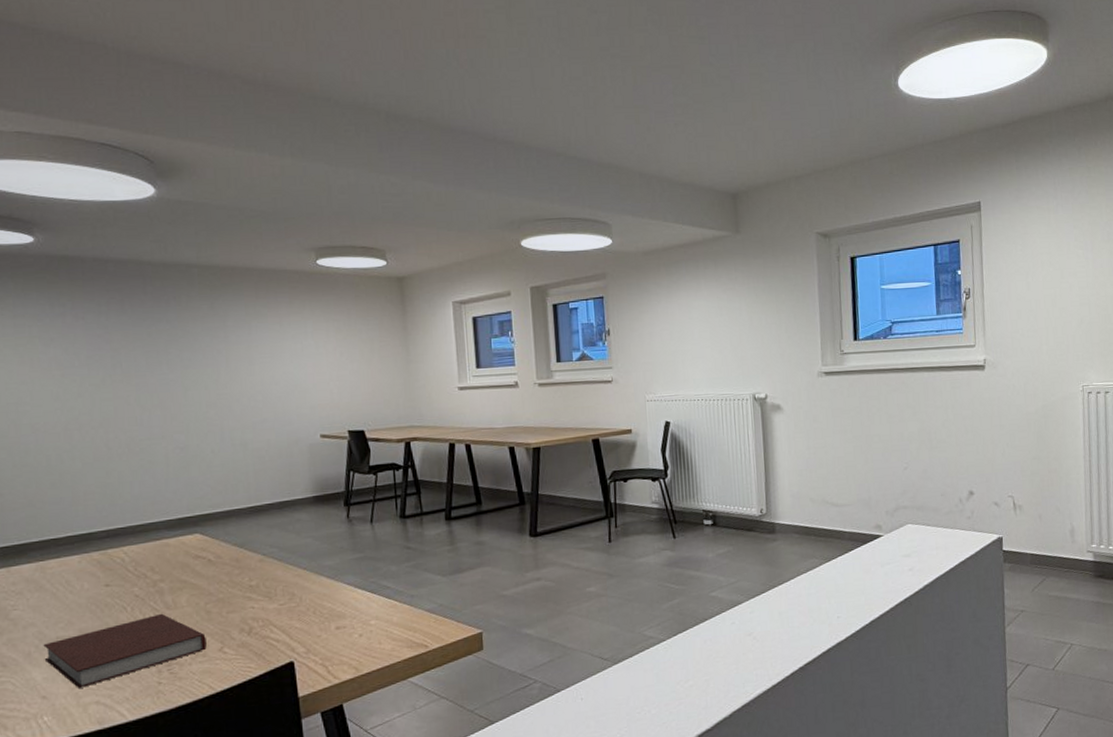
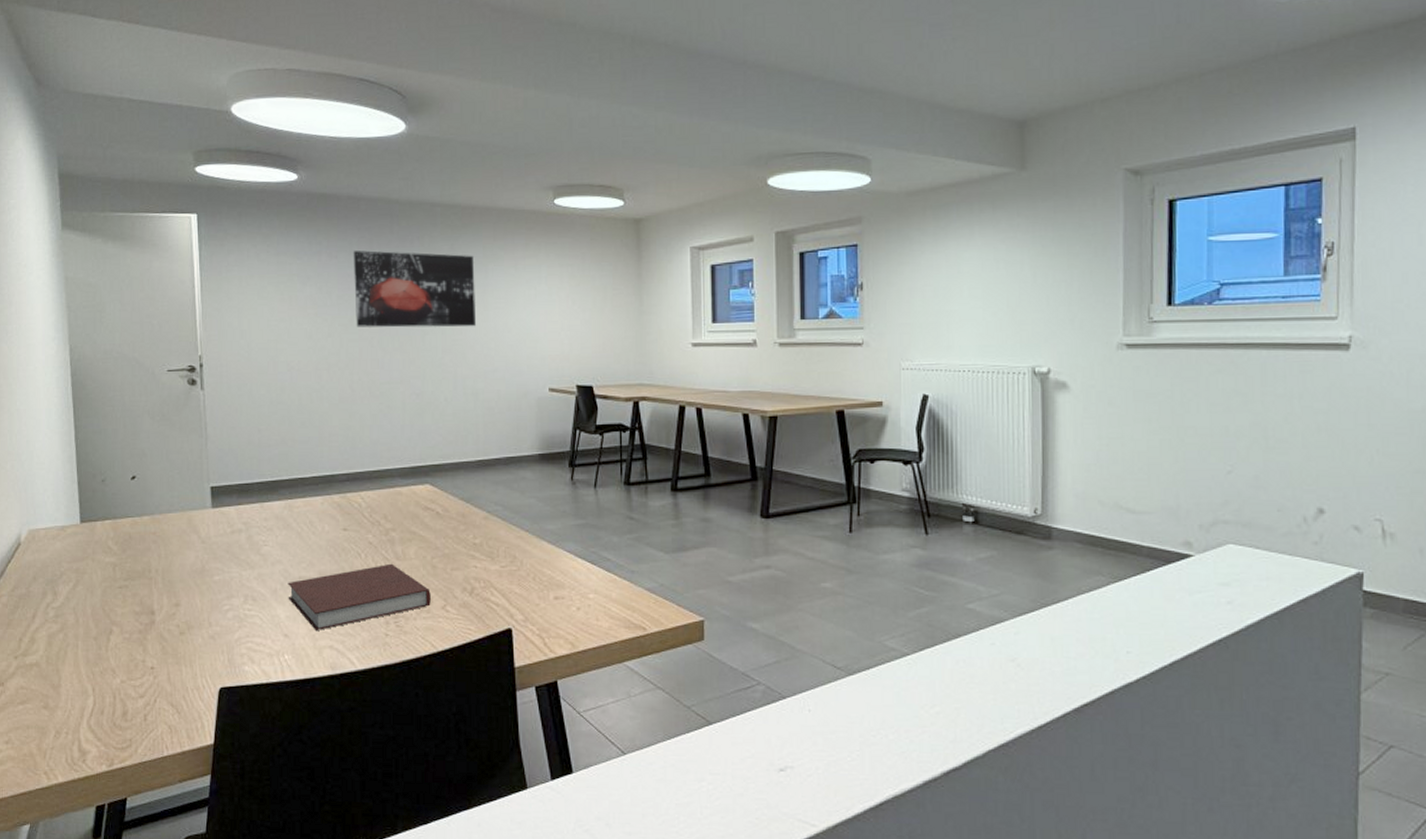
wall art: none [102,311,241,387] -> present [353,250,476,328]

